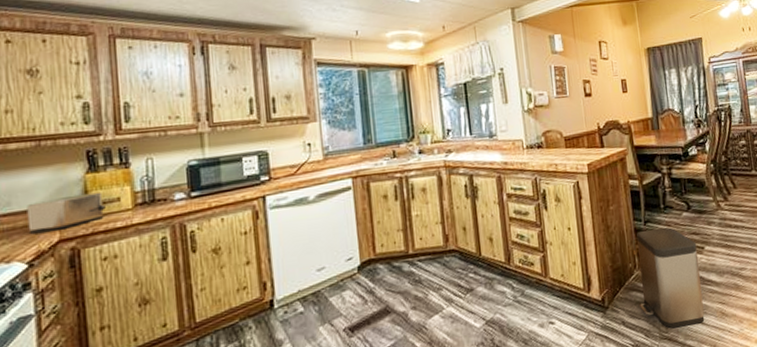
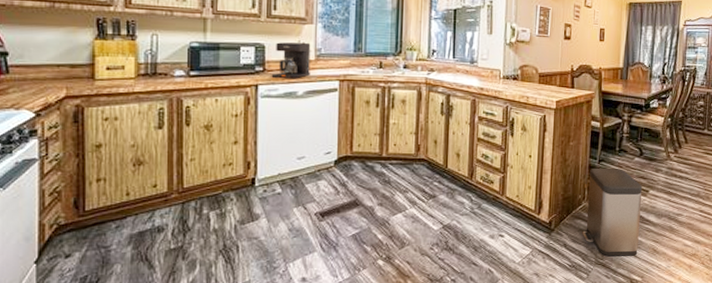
toaster: present [27,192,106,235] -> none [38,57,110,88]
coffee maker: none [278,143,320,187] -> present [271,42,311,79]

